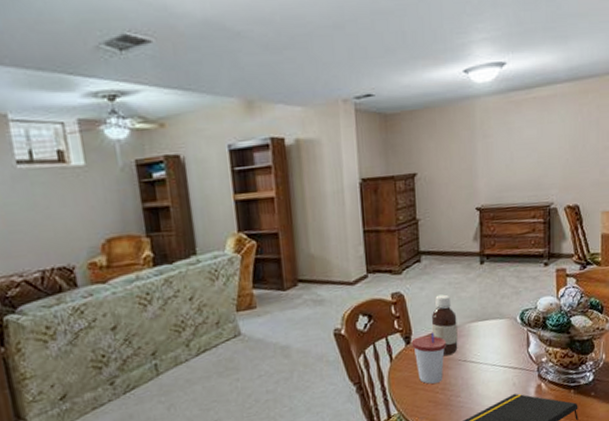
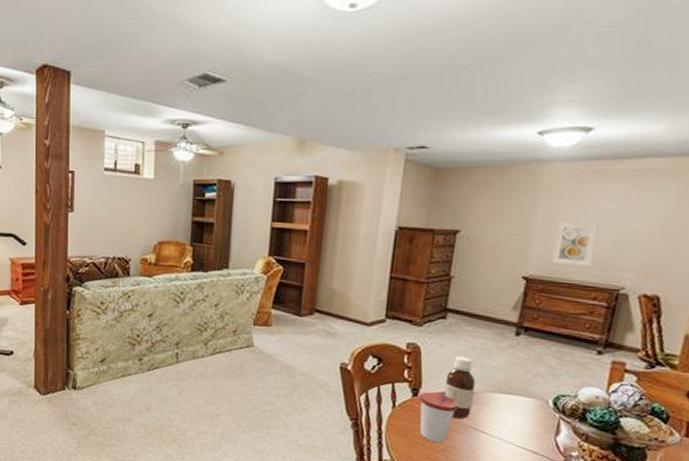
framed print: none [494,149,526,192] -> present [550,221,599,267]

